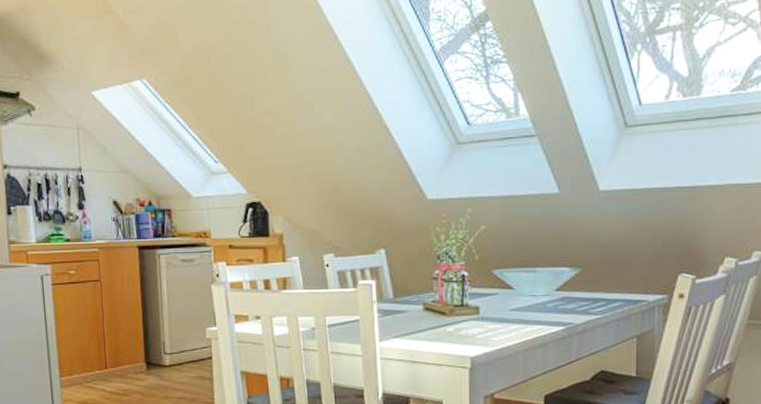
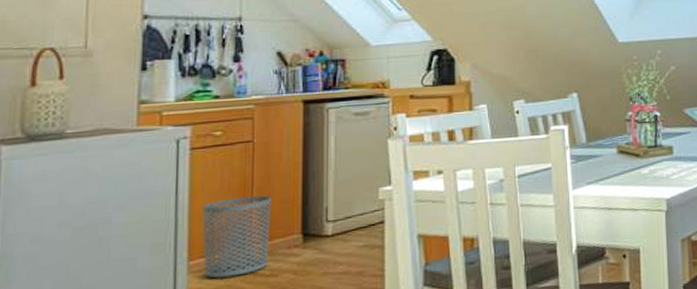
waste bin: none [66,327,121,393] -> present [202,195,272,279]

